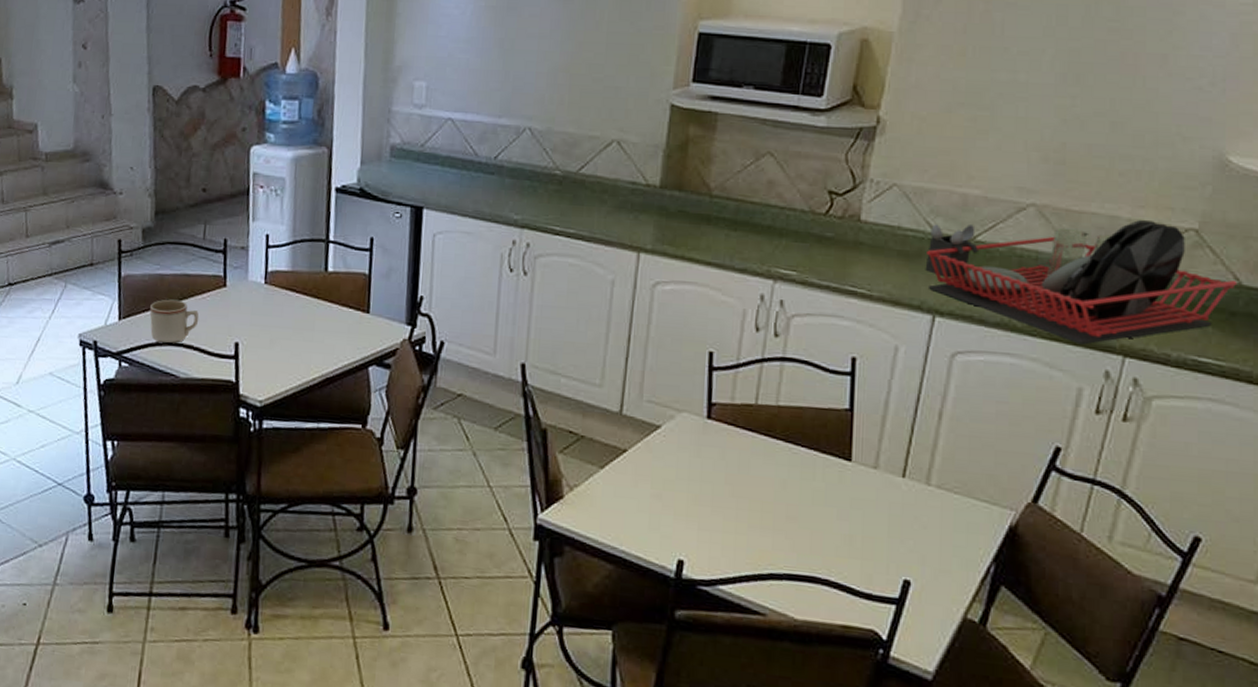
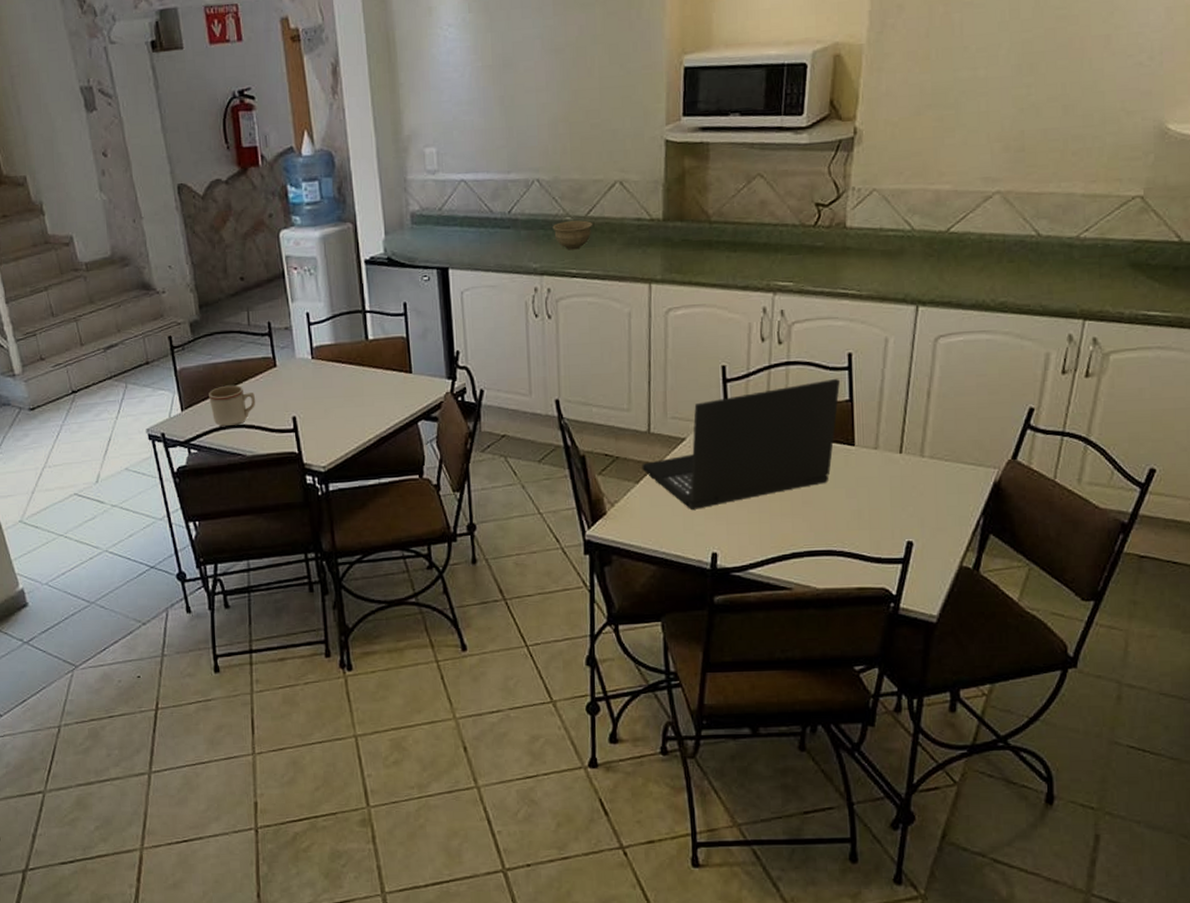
bowl: none [539,175,584,206] -> present [552,220,593,250]
laptop: none [608,383,840,508] -> present [642,379,840,510]
dish rack: present [925,219,1238,345] -> none [906,193,1179,315]

